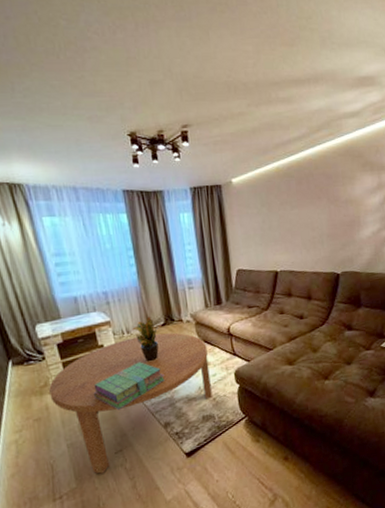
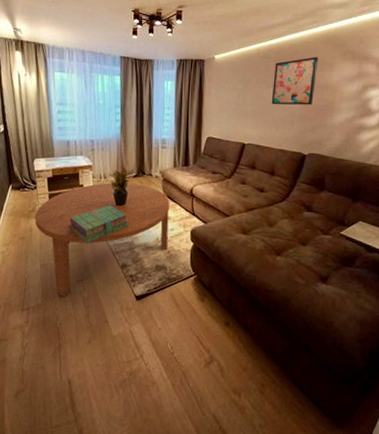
wall art: none [296,171,340,227] -> present [271,57,319,105]

